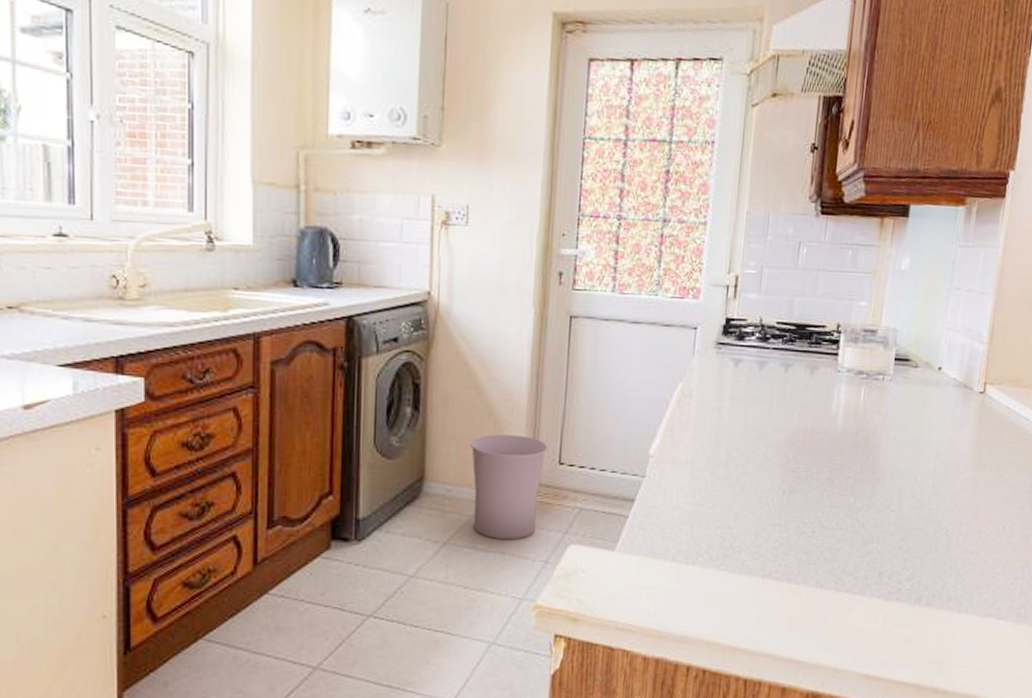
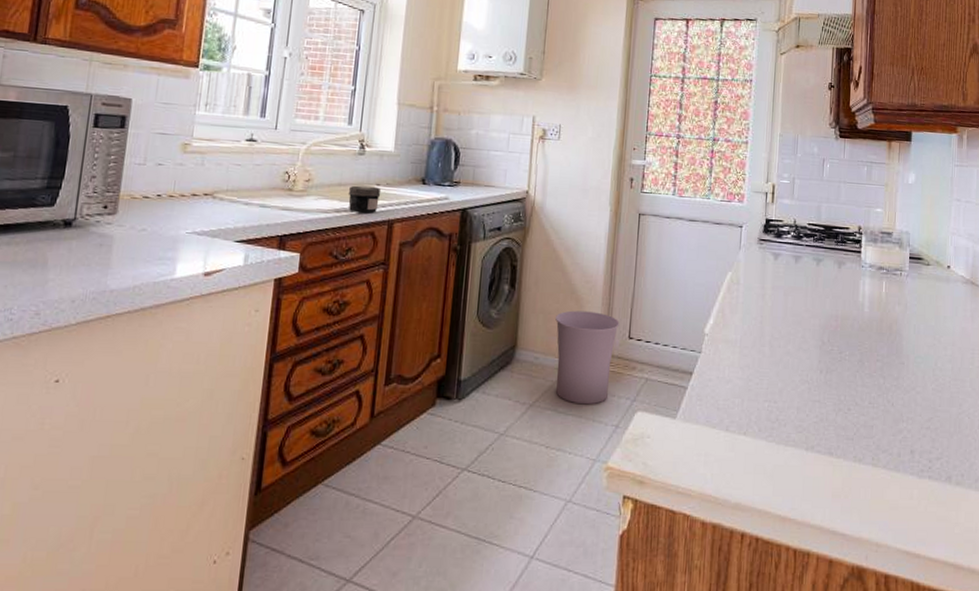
jar: none [197,290,241,326] -> present [348,185,381,214]

